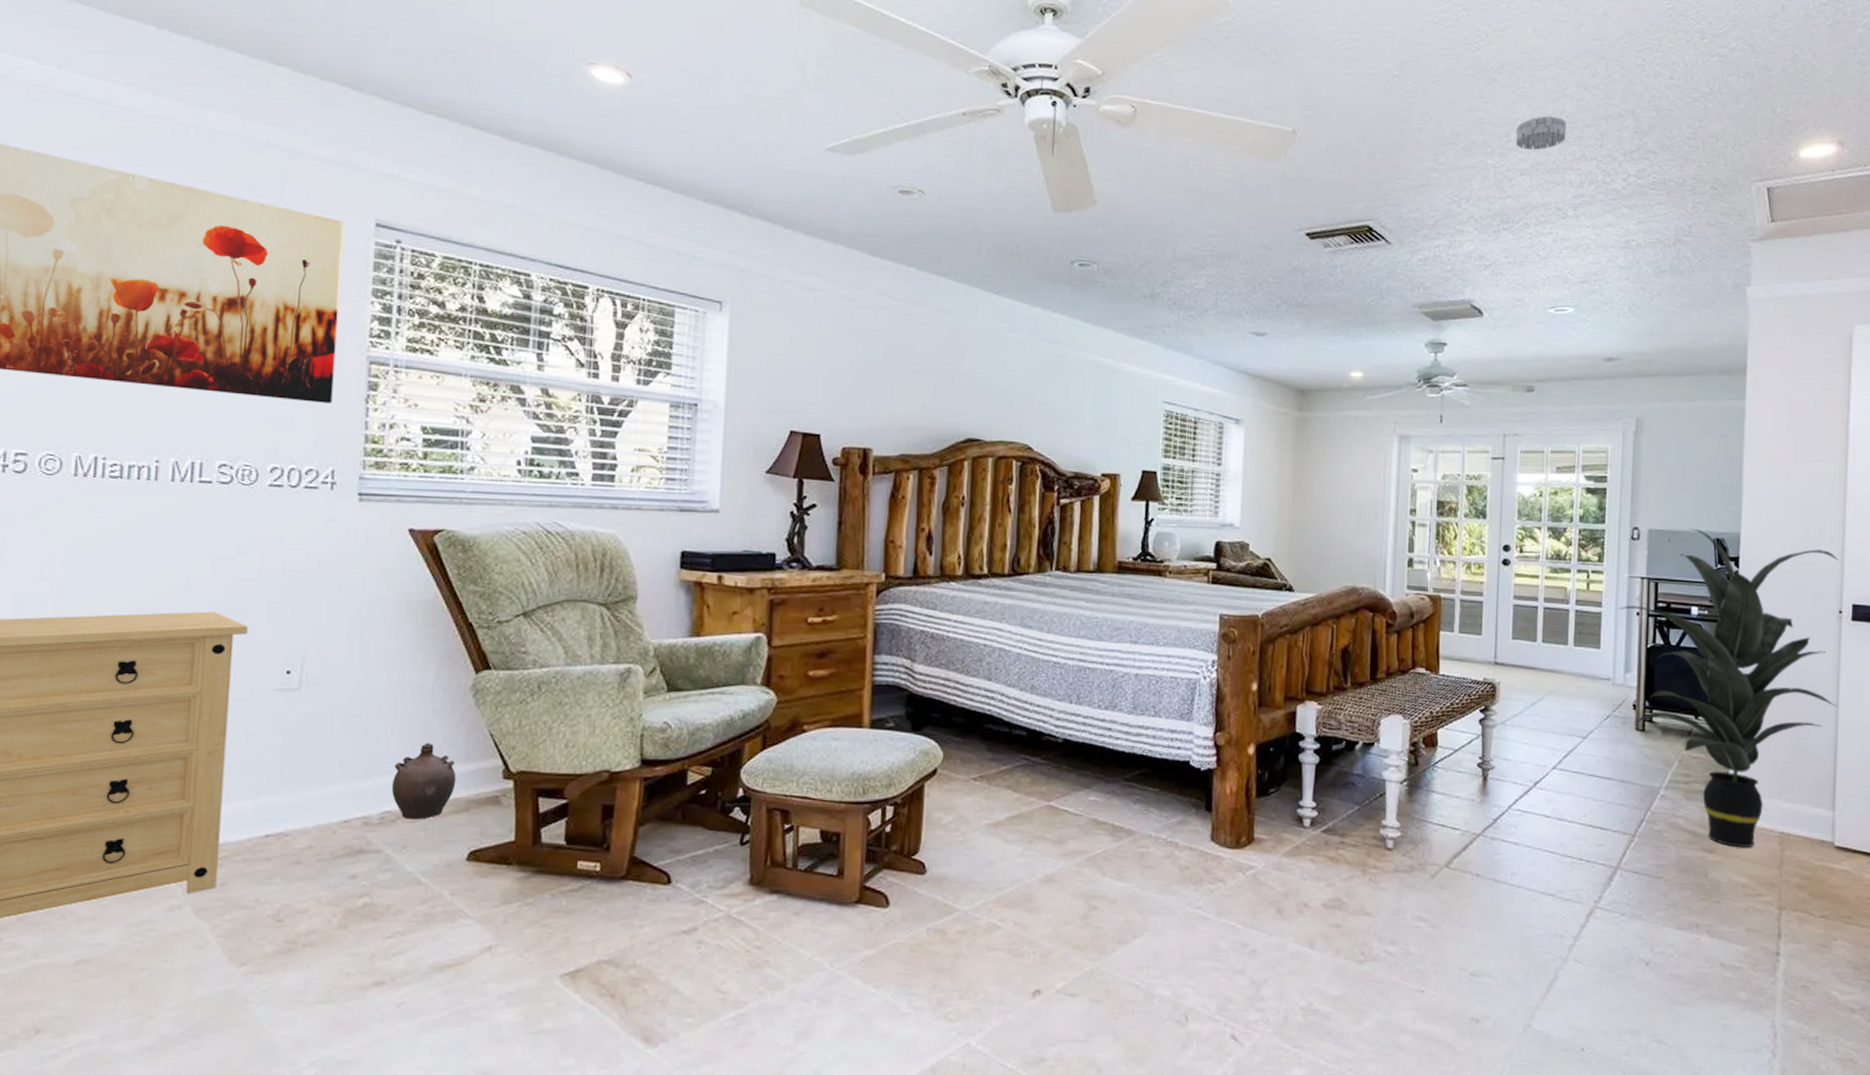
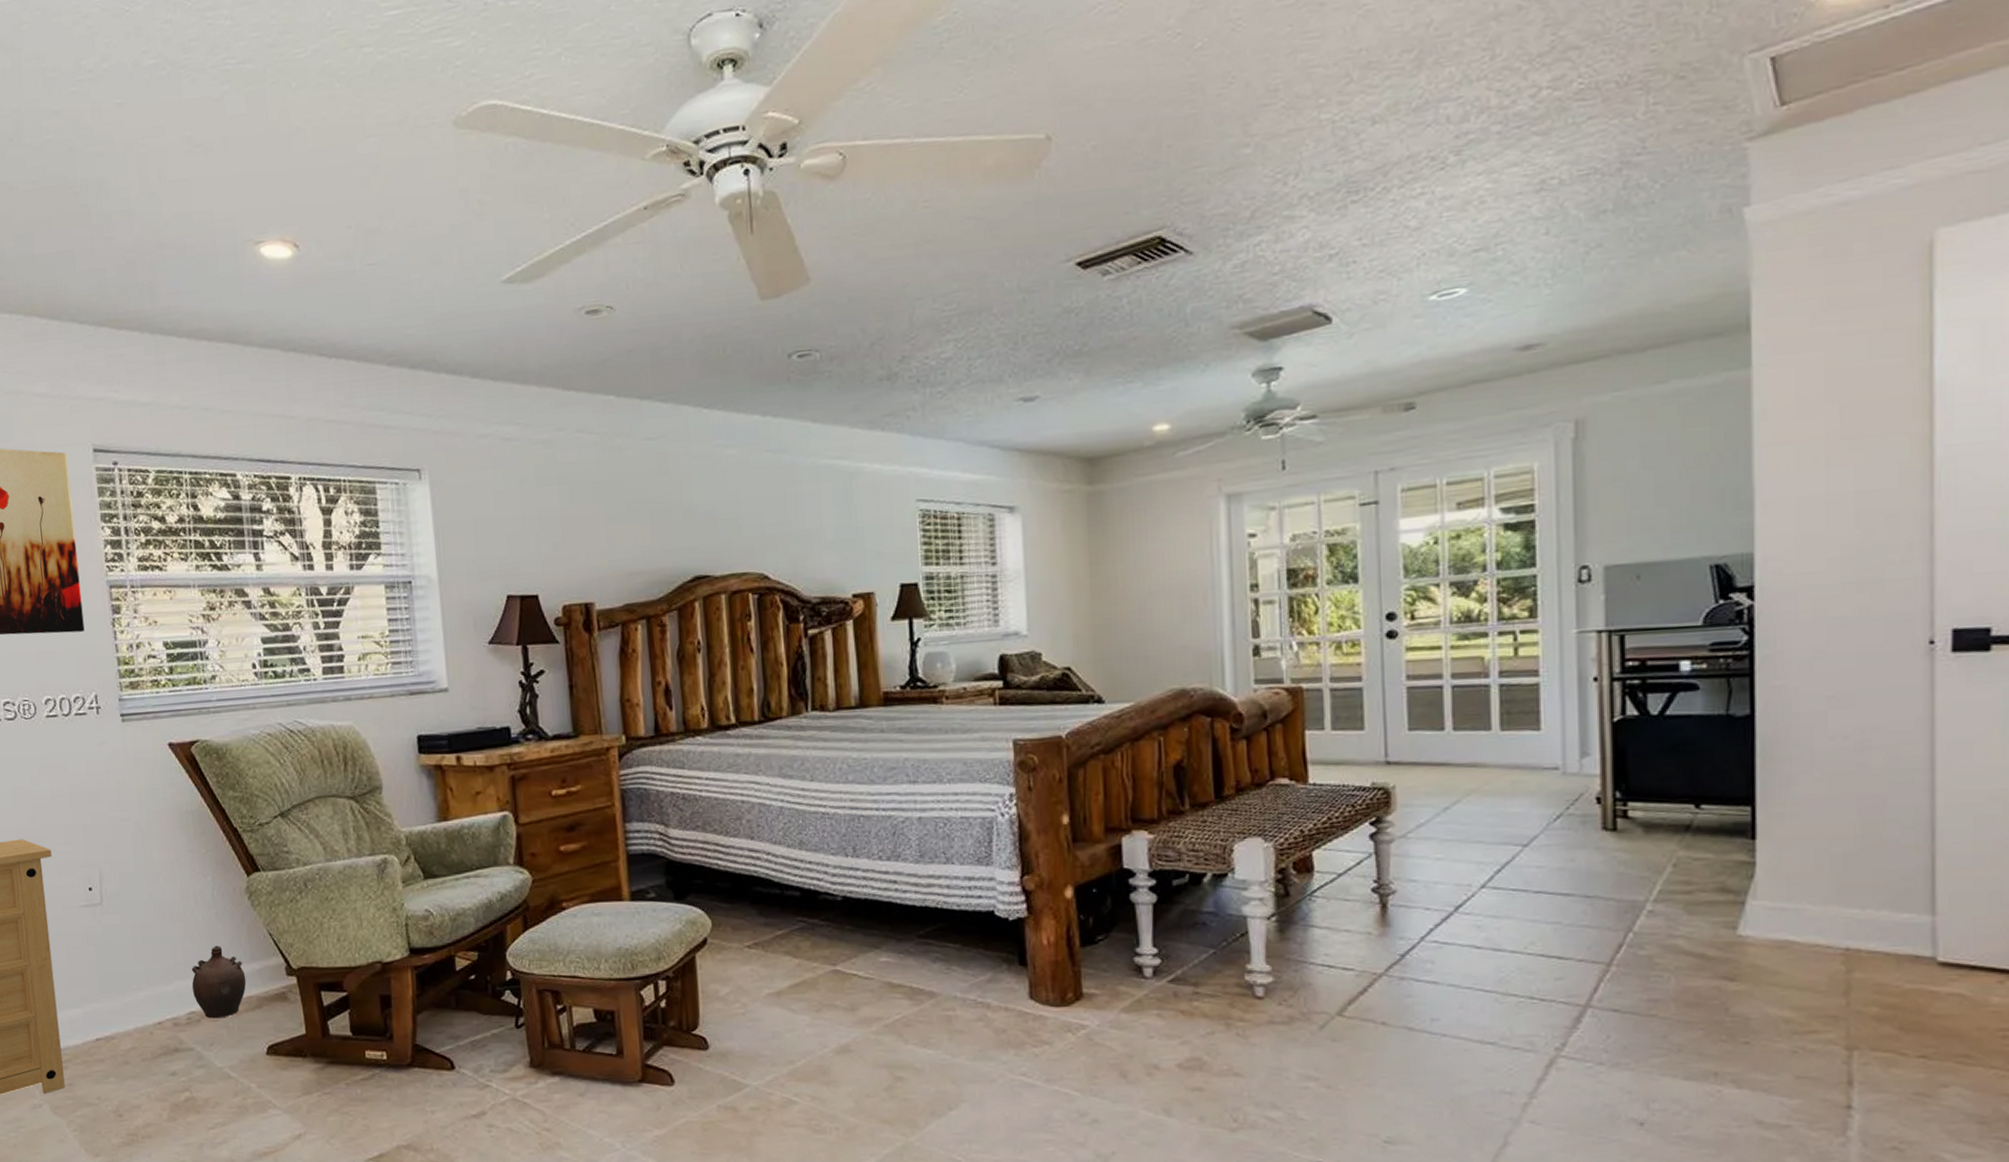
smoke detector: present [1515,116,1566,151] -> none [1359,32,1436,89]
indoor plant: present [1616,529,1839,848] -> none [1561,555,1933,972]

